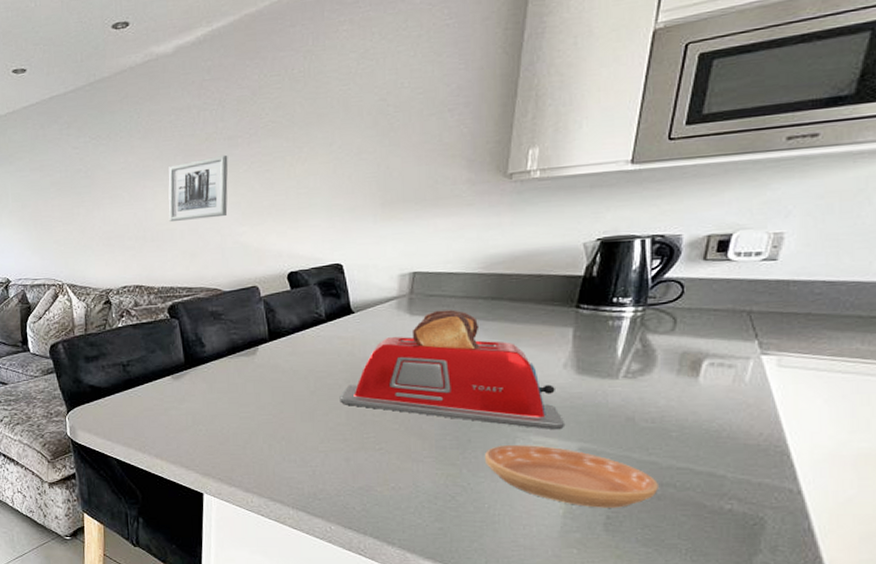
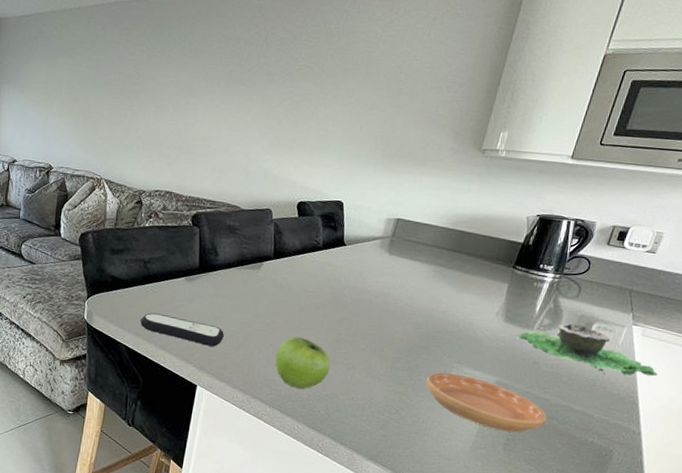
remote control: none [129,419,226,448] -> present [140,312,224,347]
wall art: present [168,155,228,221] -> none [205,87,265,143]
fruit: none [290,424,359,484] -> present [275,336,331,389]
toaster: present [339,309,566,430] -> none [322,254,490,366]
succulent planter: none [594,362,812,422] -> present [514,323,658,377]

